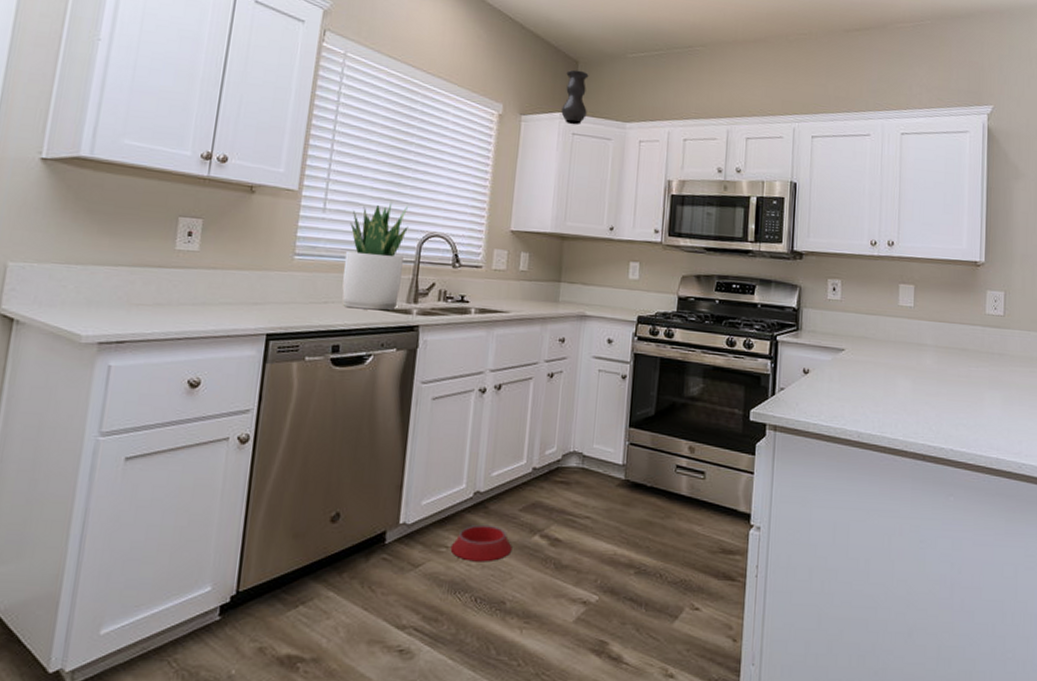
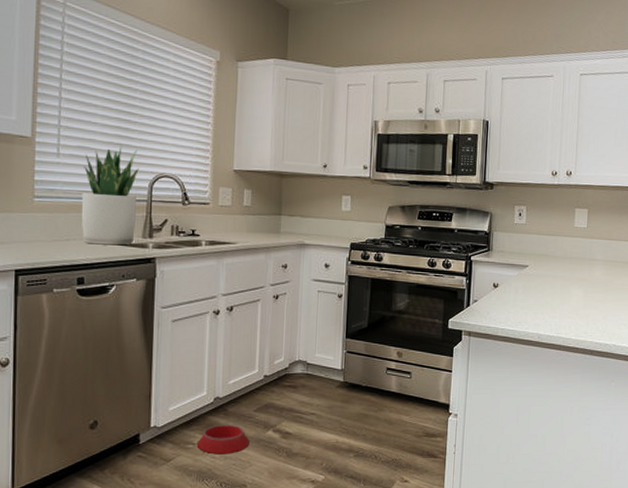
vase: present [561,69,589,126] -> none [275,17,299,71]

